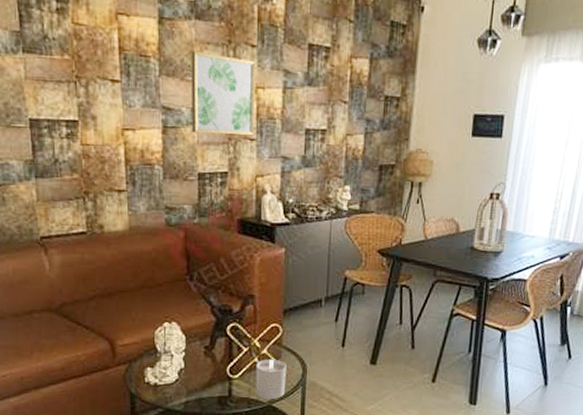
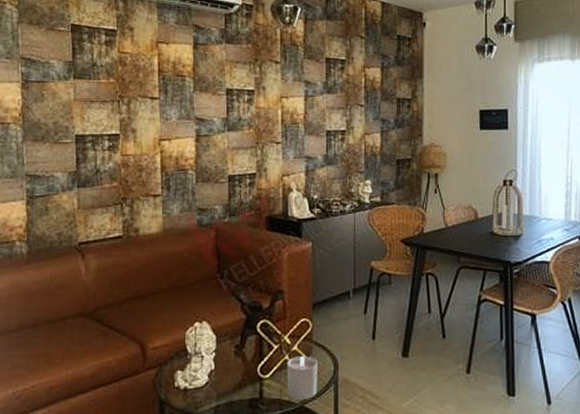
wall art: present [190,51,255,135] -> none [221,69,279,140]

